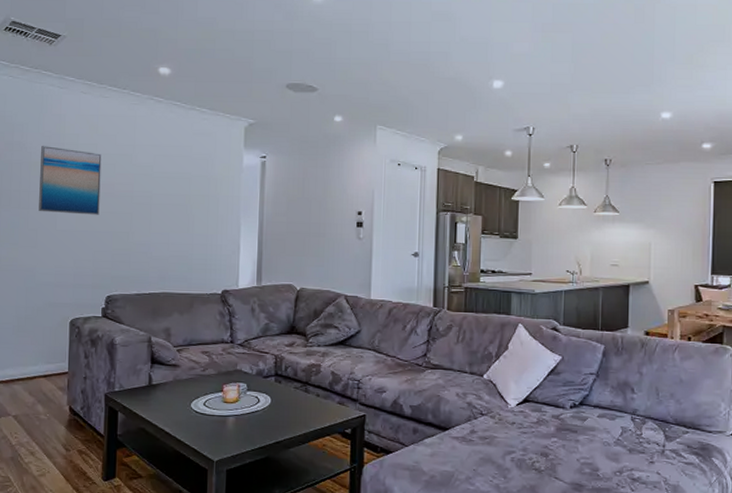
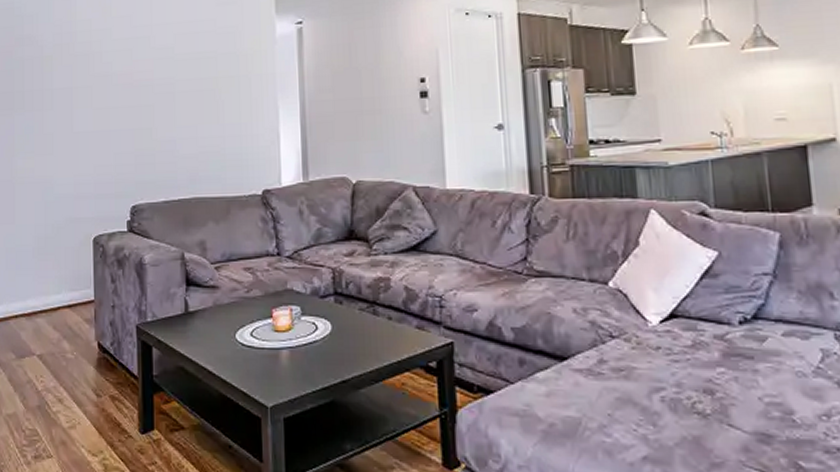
wall art: present [39,146,102,215] -> none [53,36,118,113]

